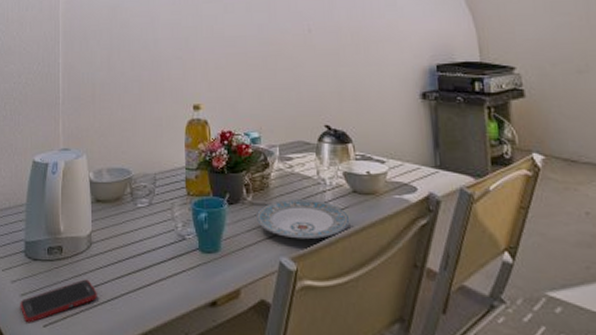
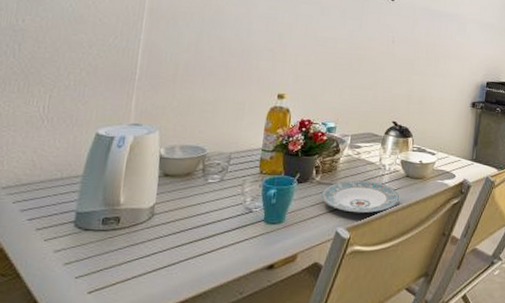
cell phone: present [20,279,97,323] -> none [62,248,154,291]

